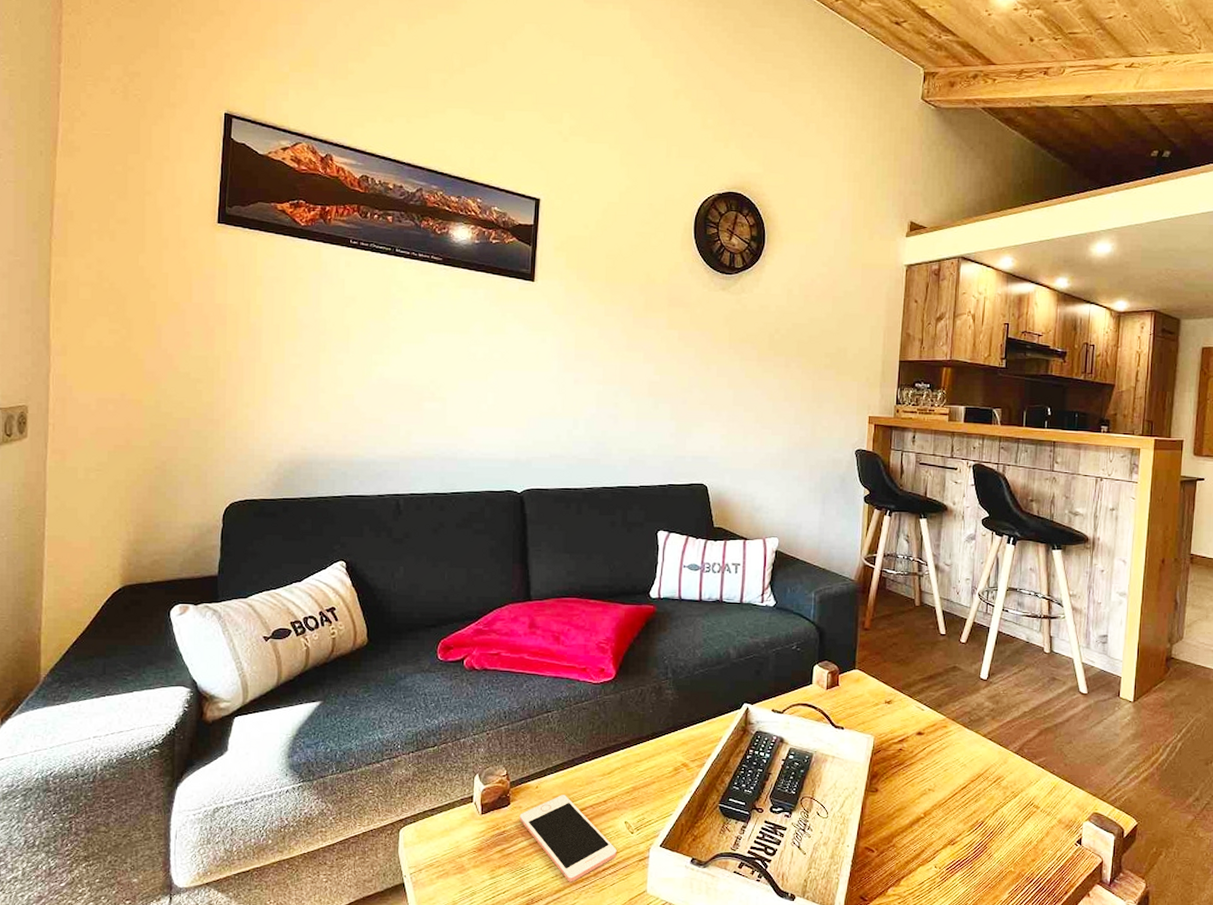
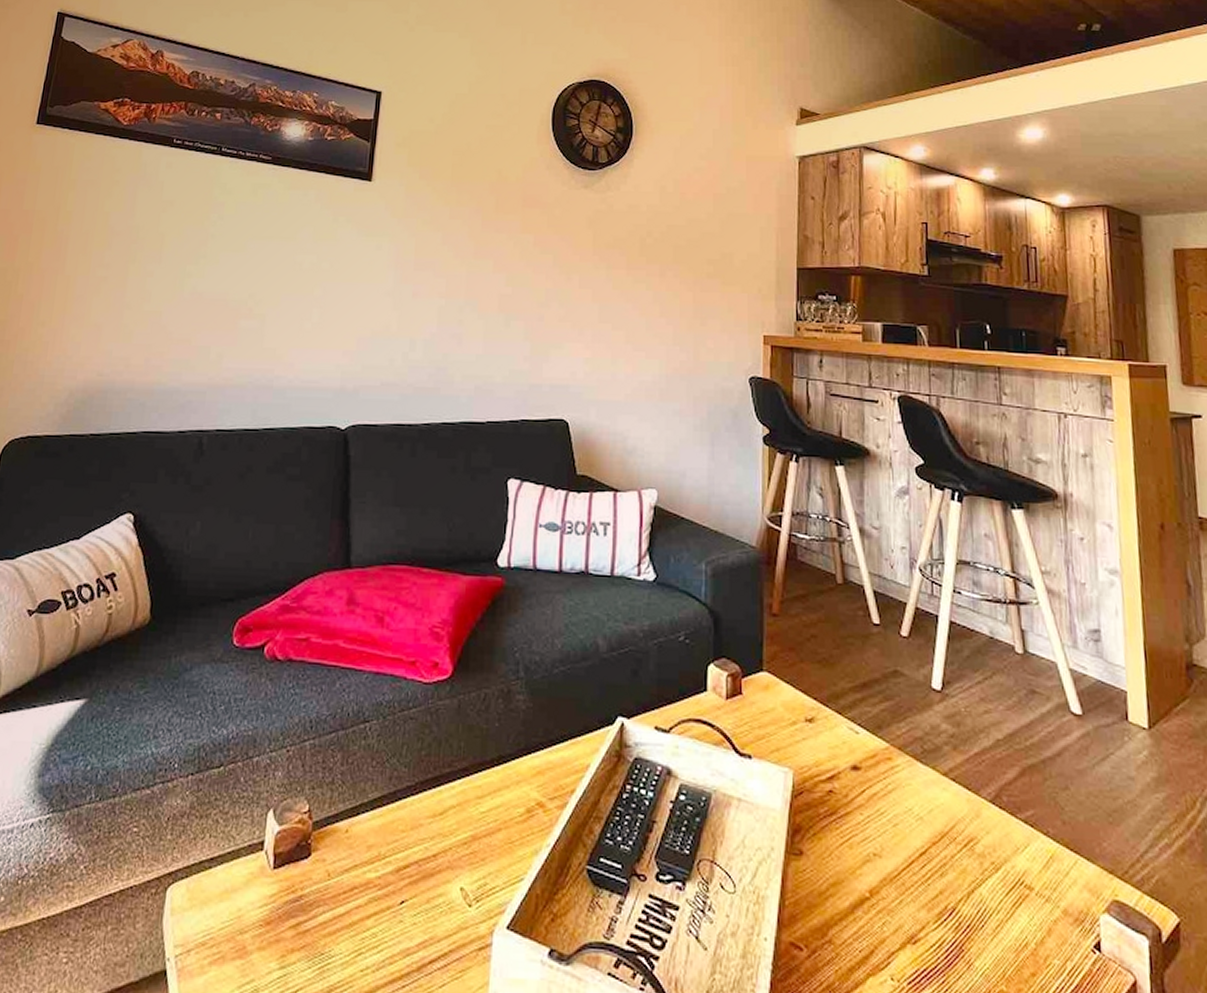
cell phone: present [519,795,617,882] -> none [322,843,449,979]

